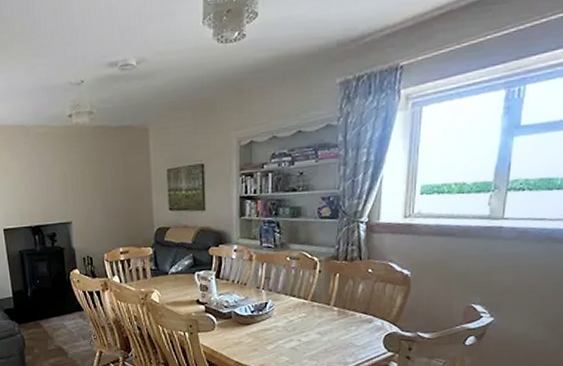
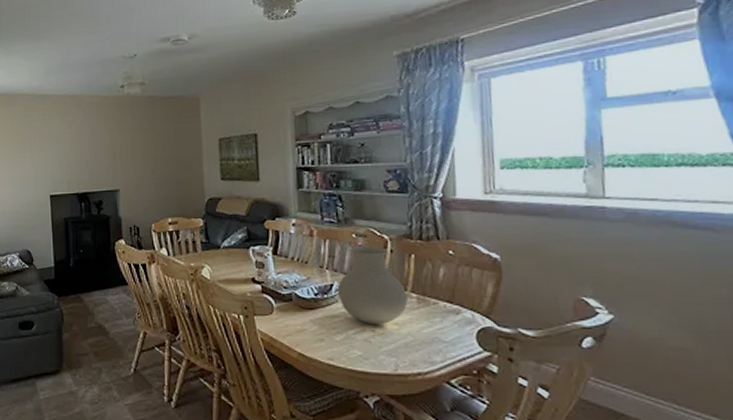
vase: none [271,267,330,335] -> present [337,246,408,325]

